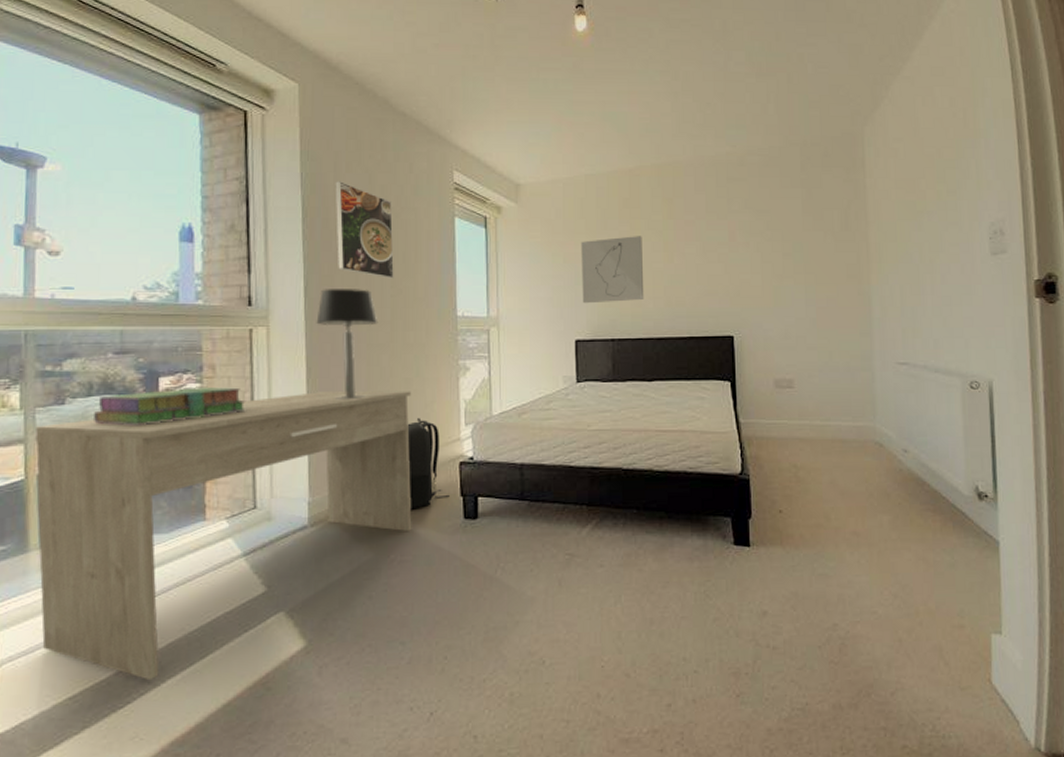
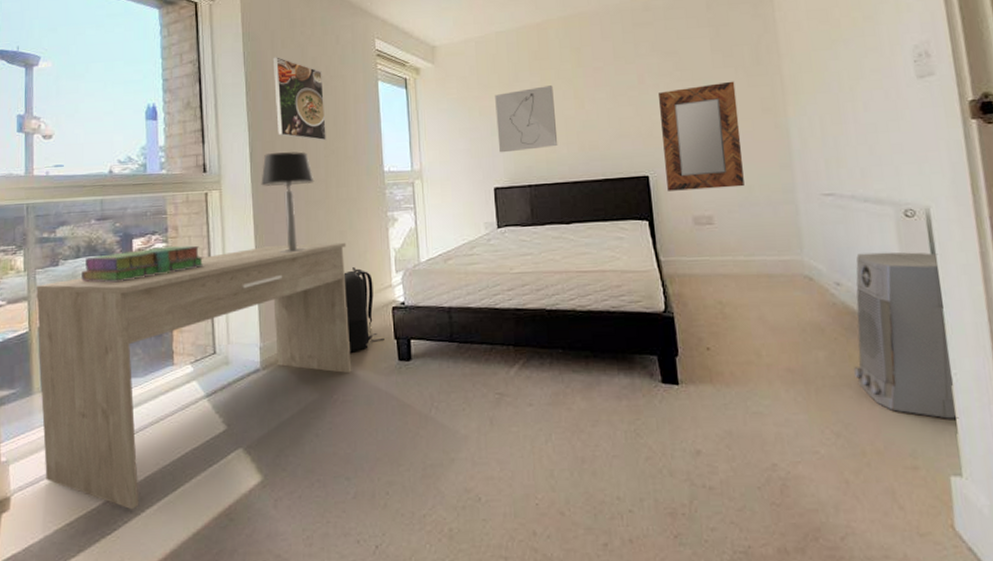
home mirror: none [749,245,826,353] -> present [659,81,745,191]
air purifier: none [913,421,1003,581] -> present [853,252,959,419]

